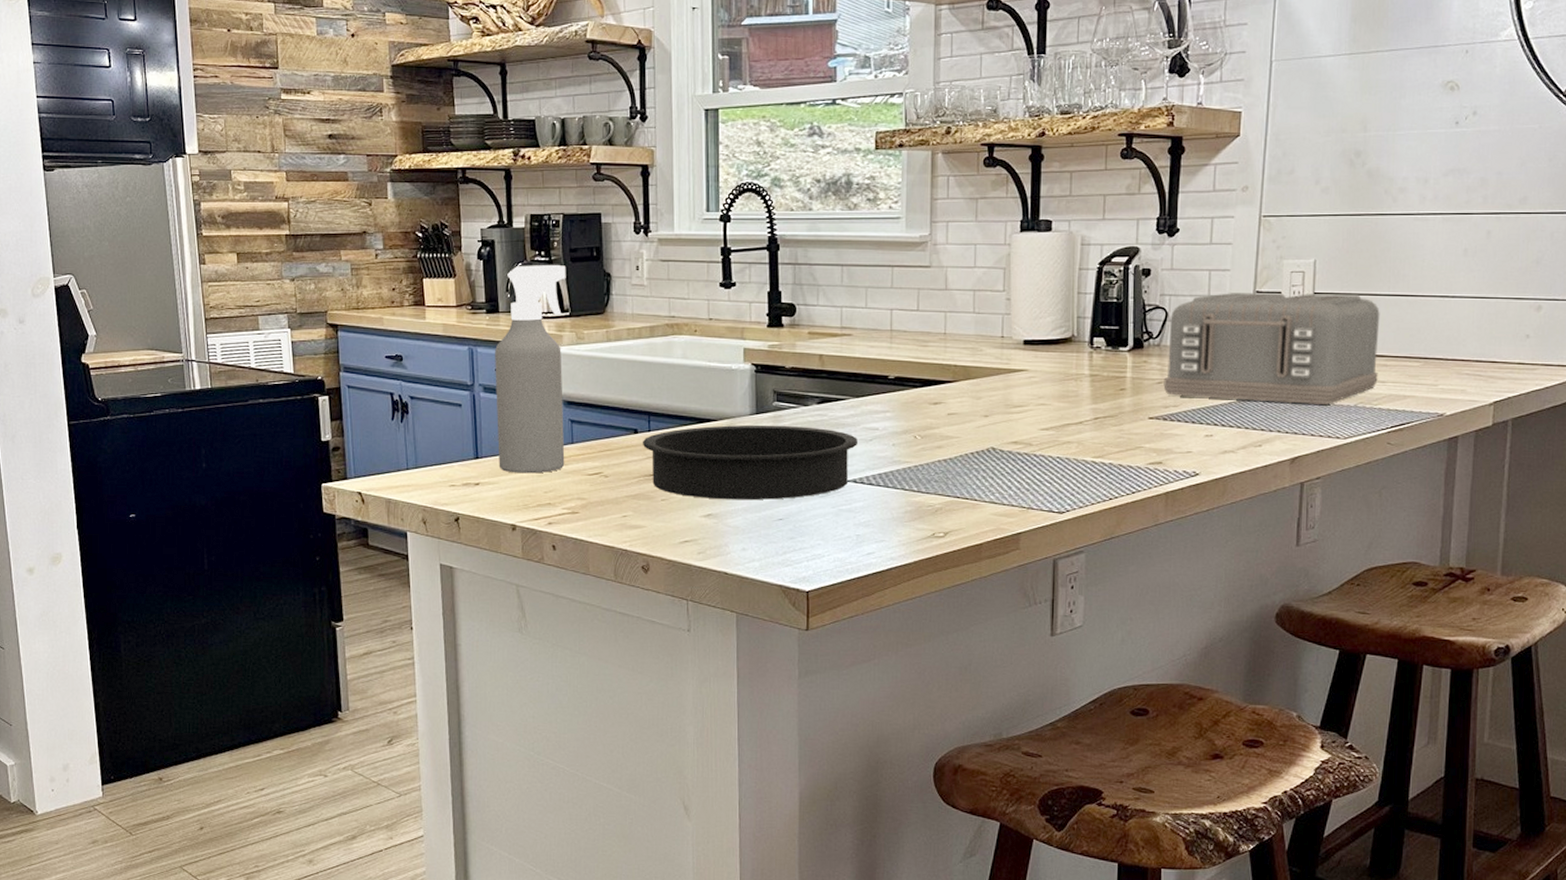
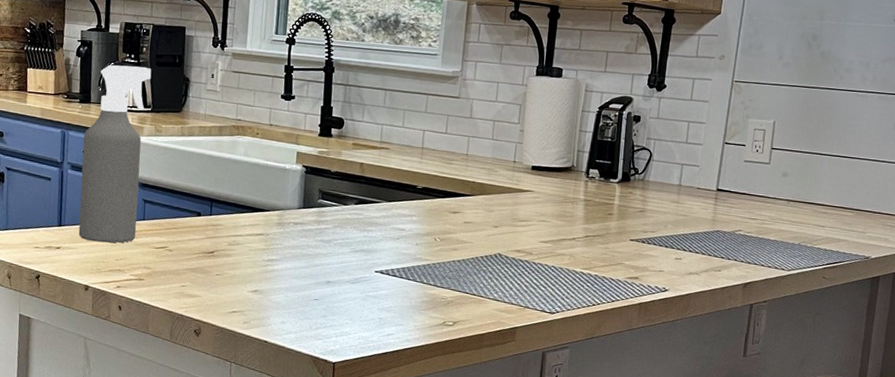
baking pan: present [642,424,857,500] -> none [203,215,387,283]
toaster: present [1163,293,1380,404] -> none [644,141,824,241]

